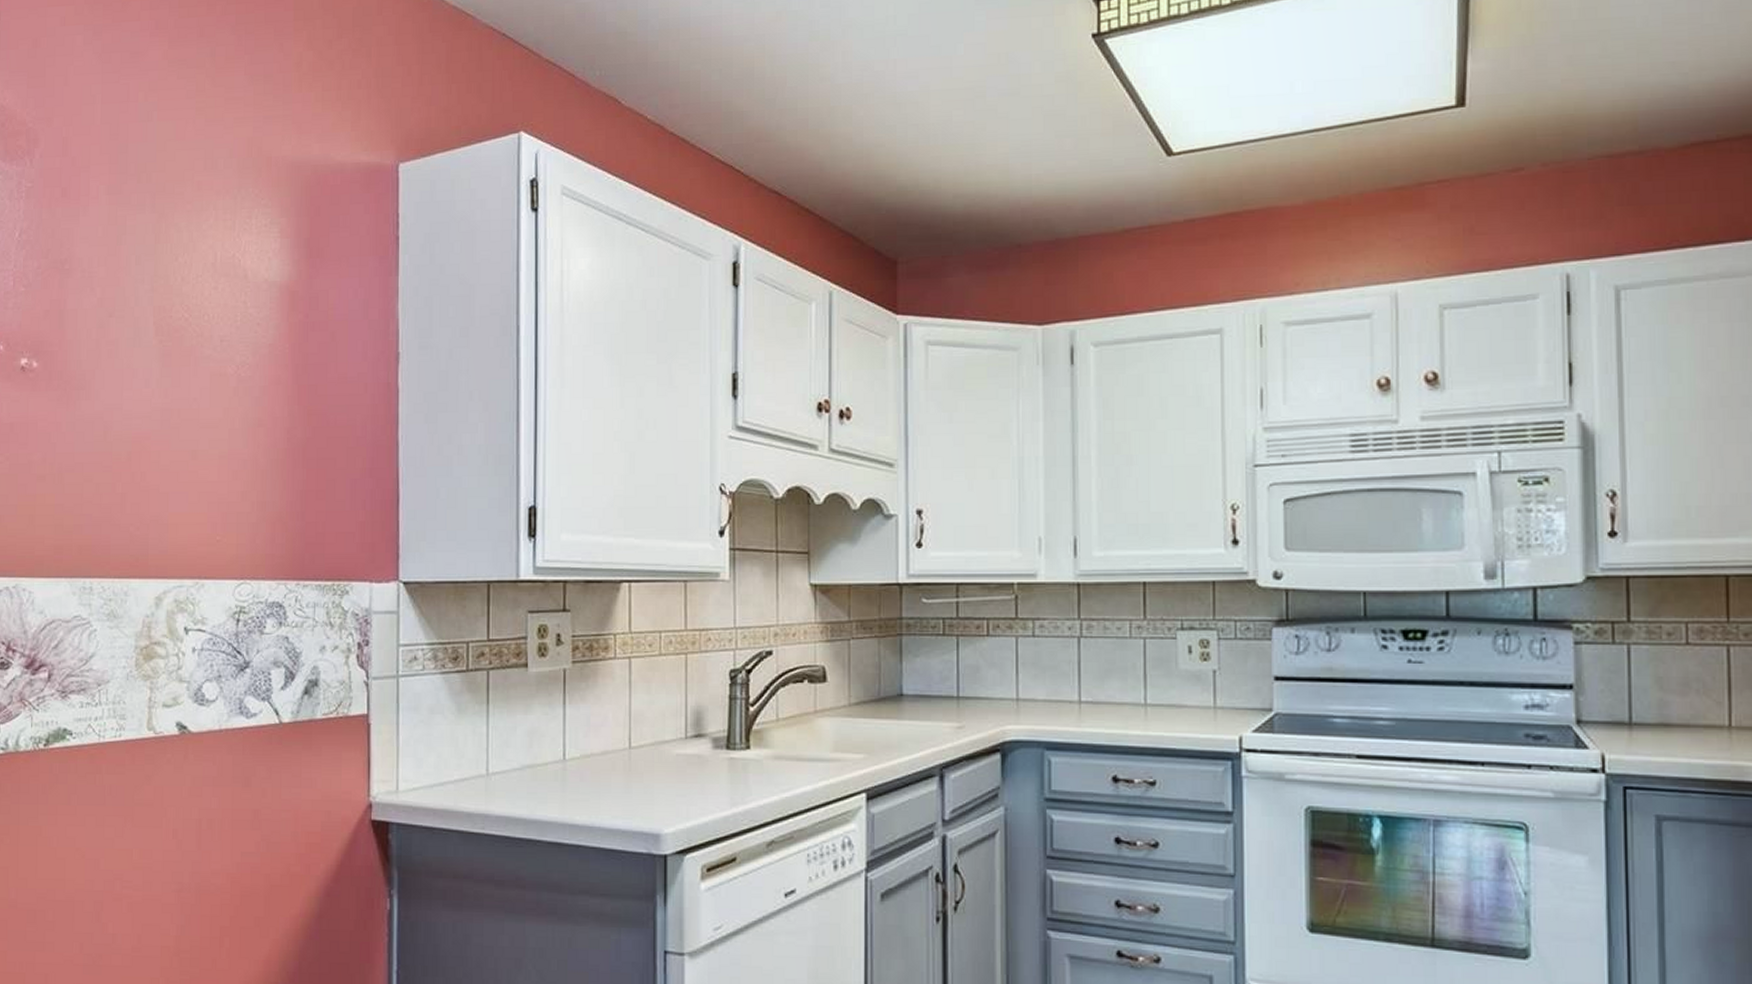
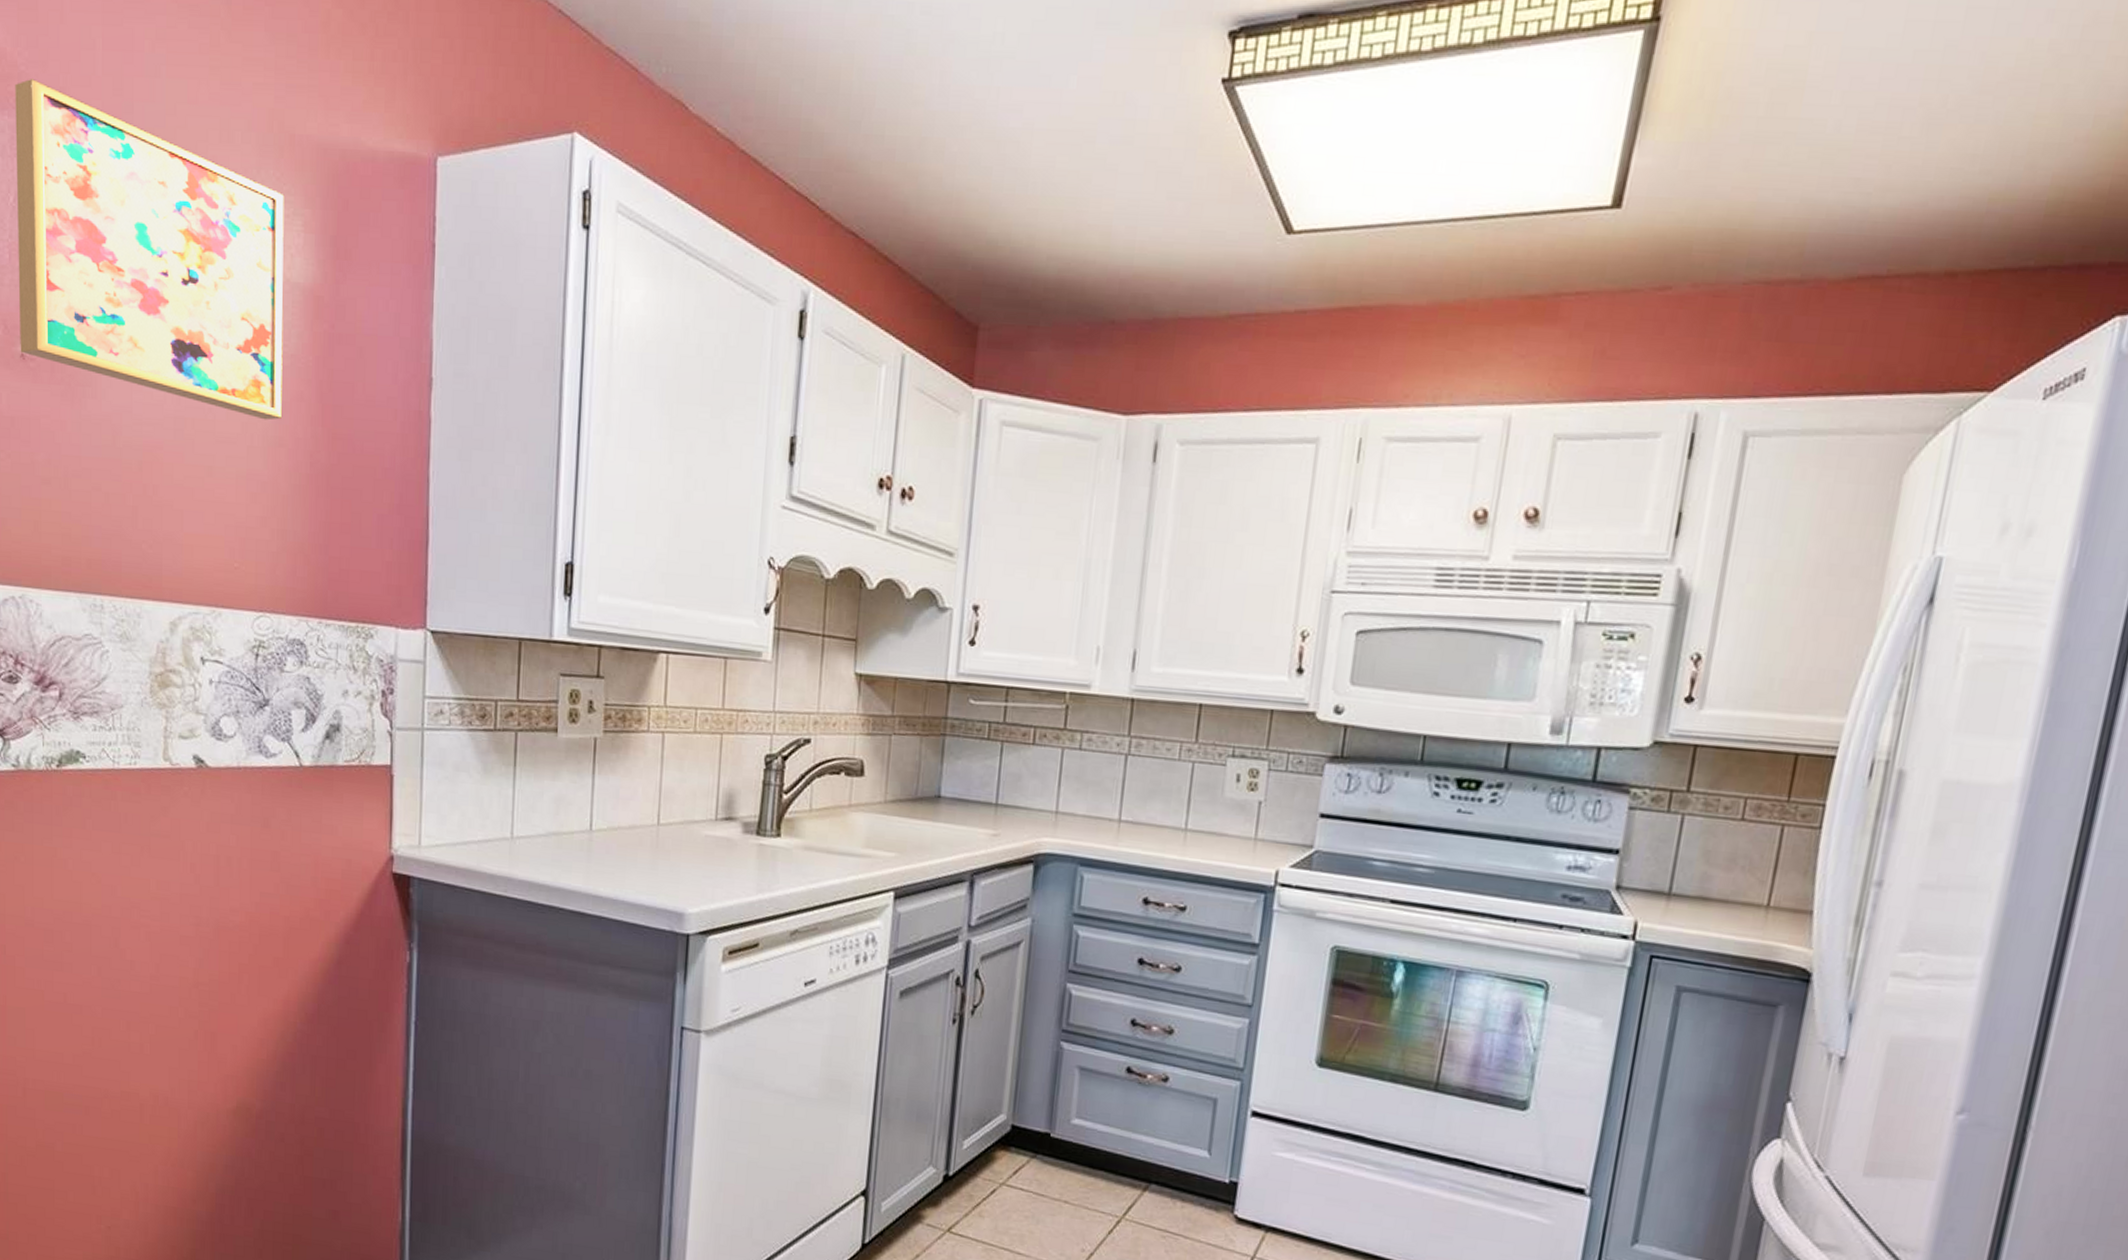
wall art: none [20,133,262,404] -> present [15,79,284,421]

